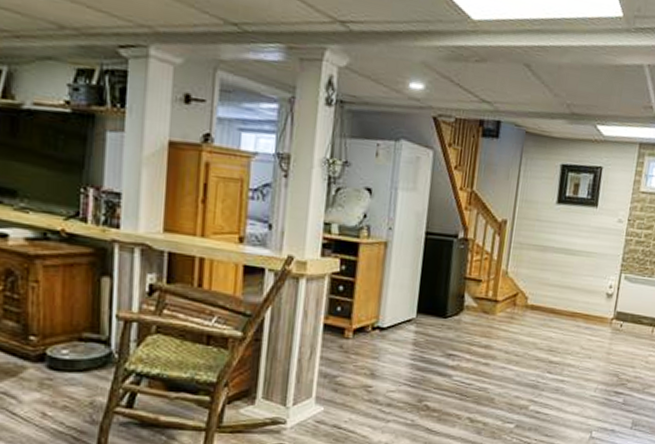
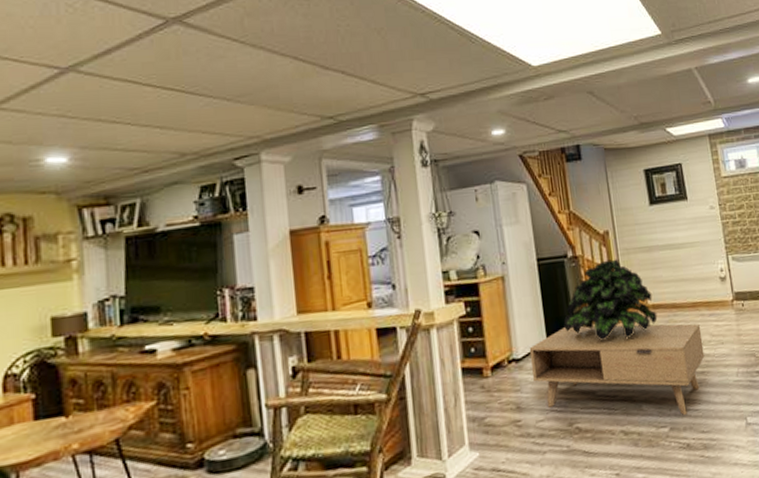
coffee table: none [394,307,574,416] -> present [529,323,705,415]
potted plant: none [436,250,534,333] -> present [563,259,658,341]

